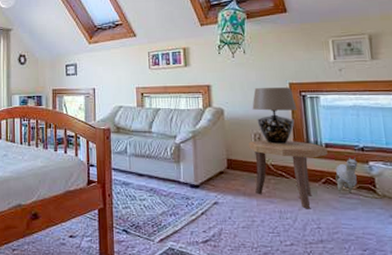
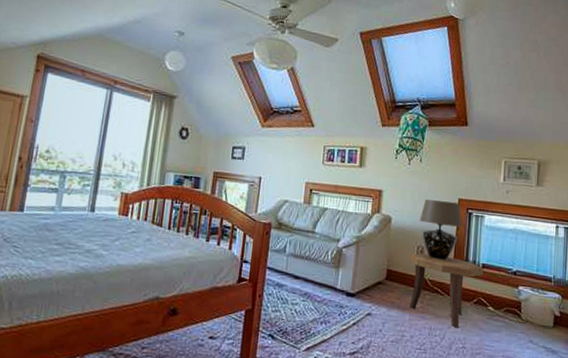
plush toy: present [335,157,358,192] -> none [486,279,509,315]

